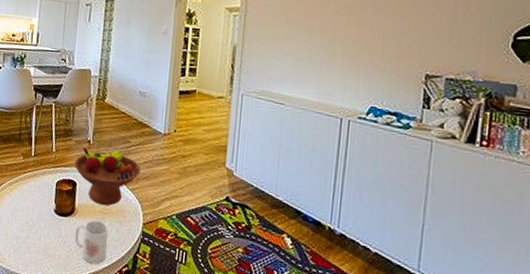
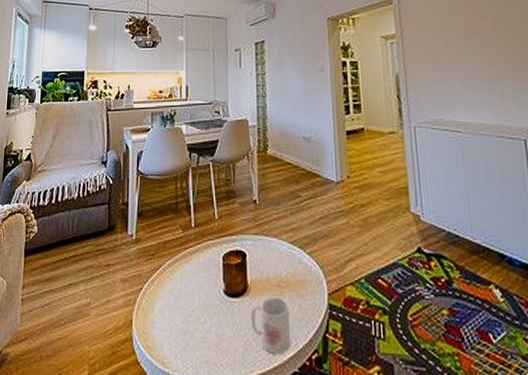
fruit bowl: present [74,148,141,206] -> none [241,208,317,278]

